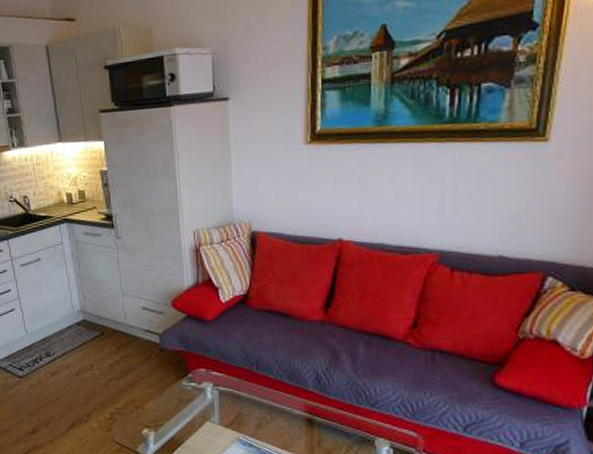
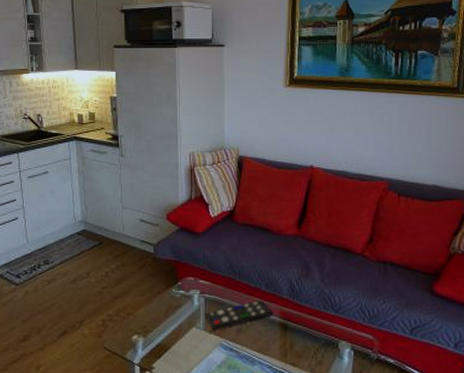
remote control: none [219,393,296,425] -> present [205,300,272,331]

